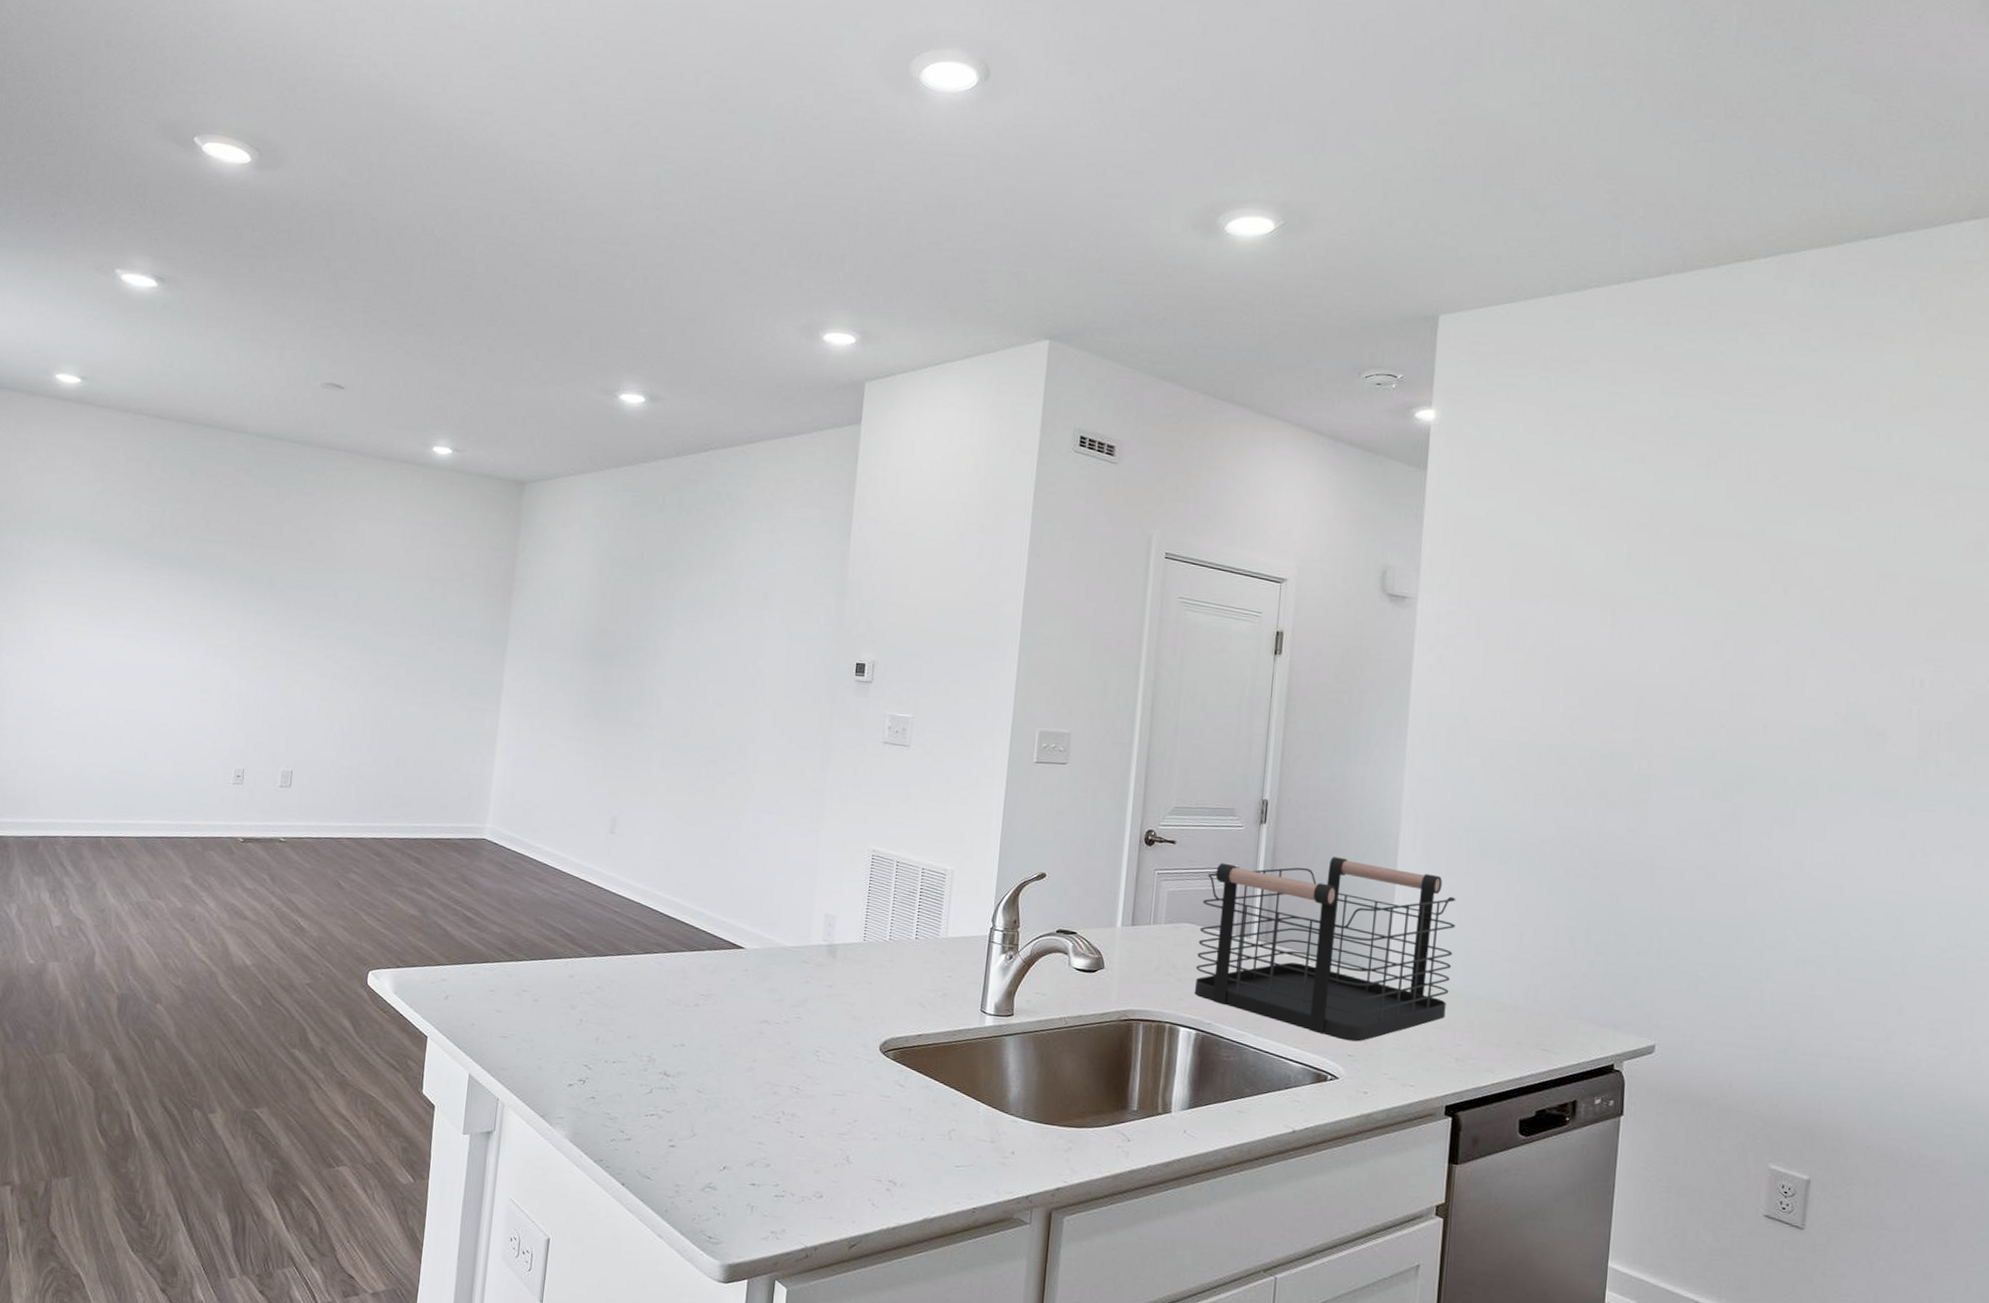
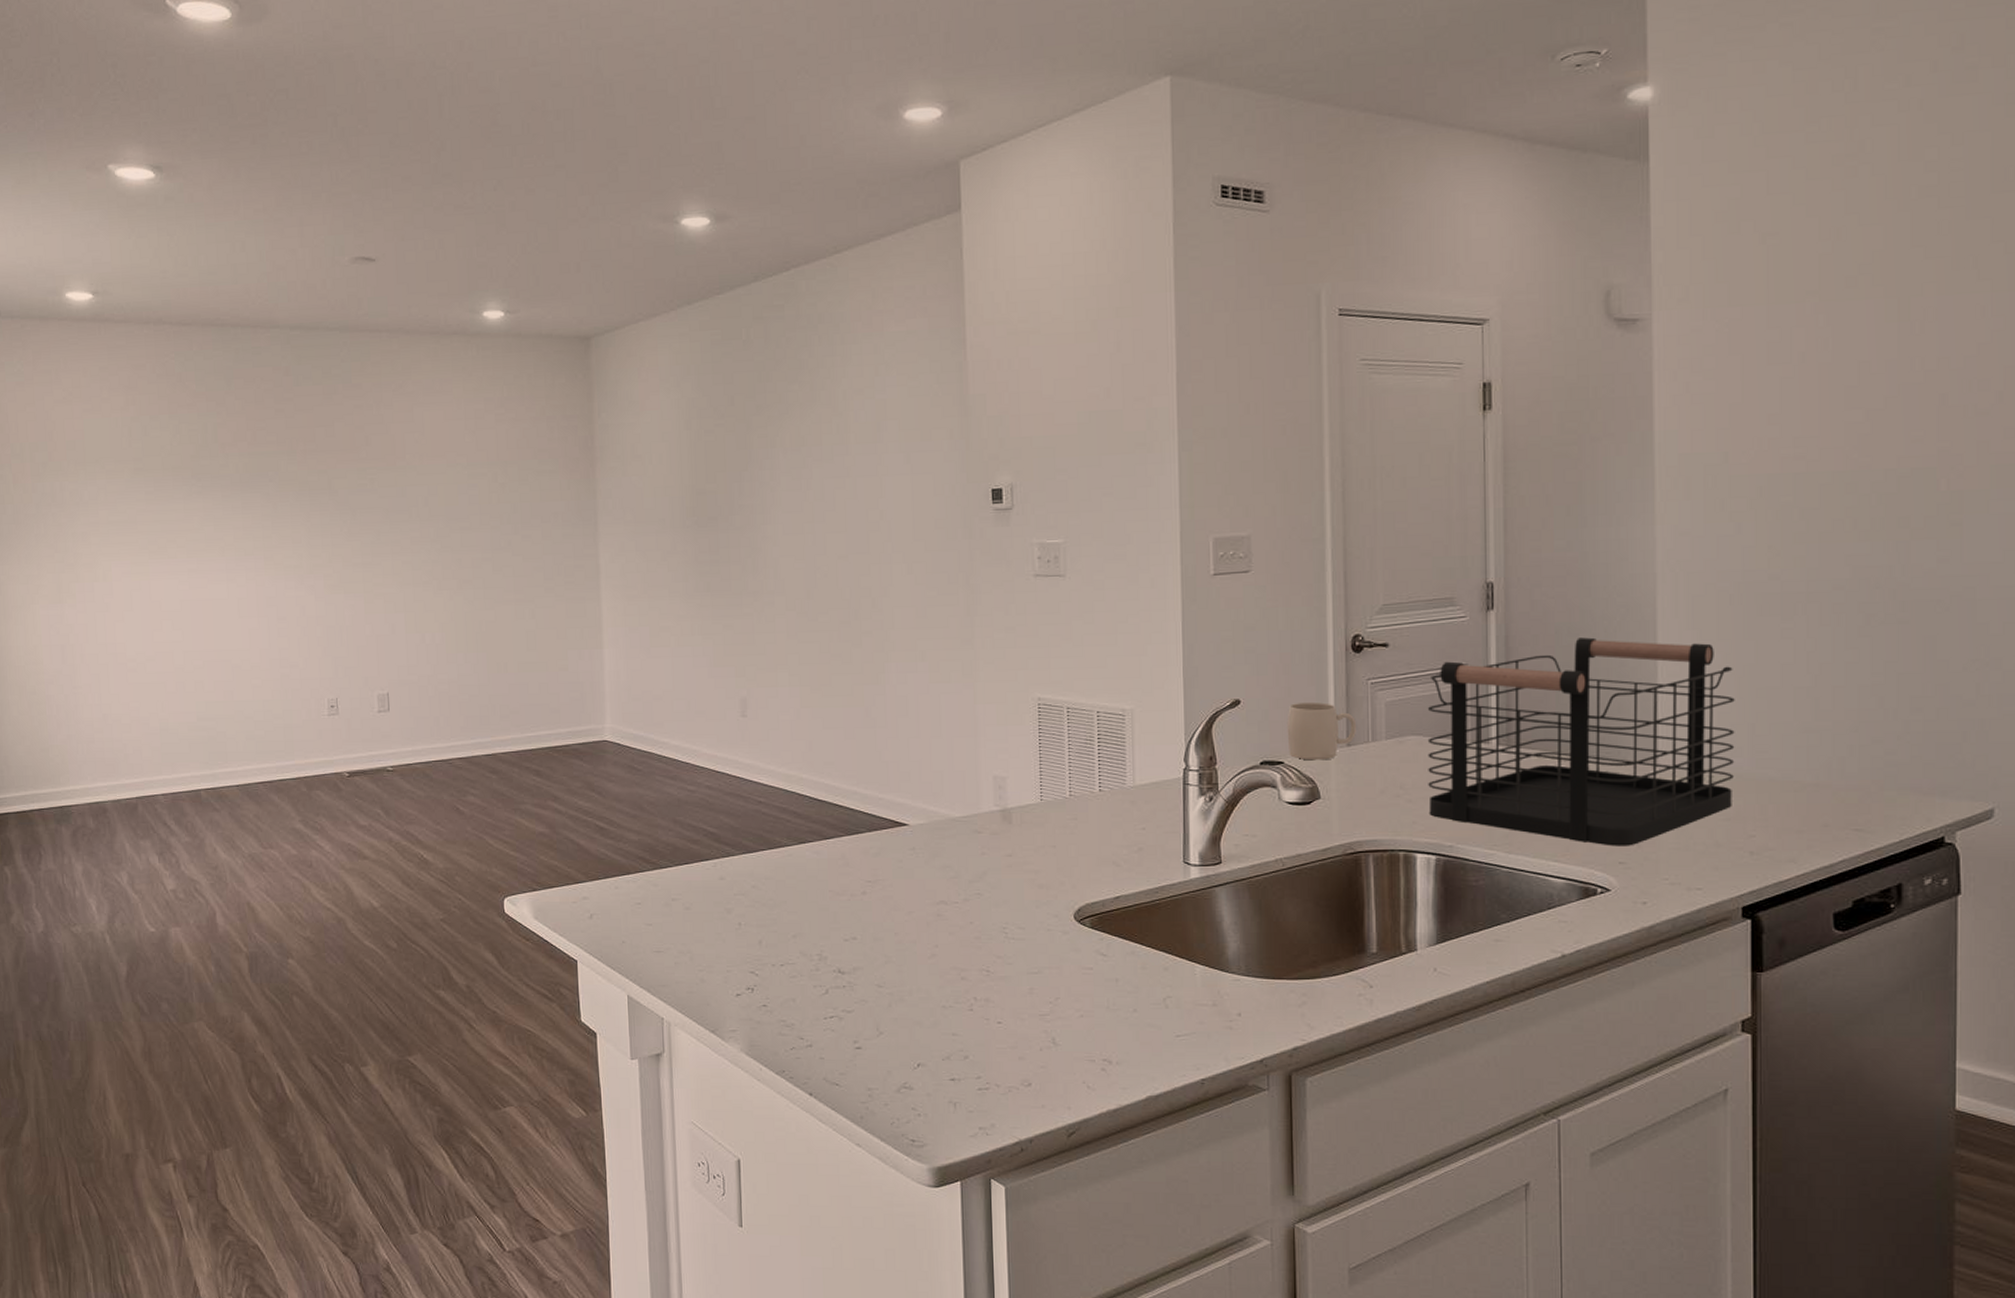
mug: none [1082,882,1142,935] -> present [1287,701,1357,761]

